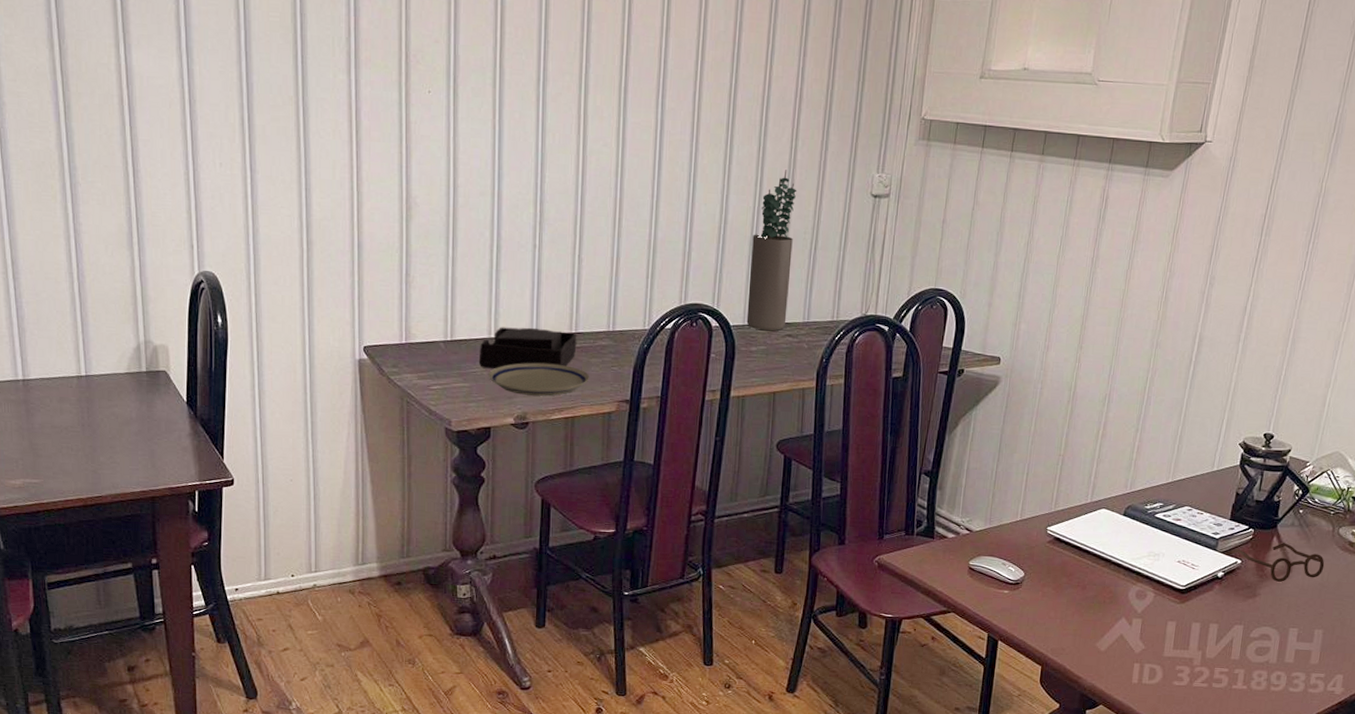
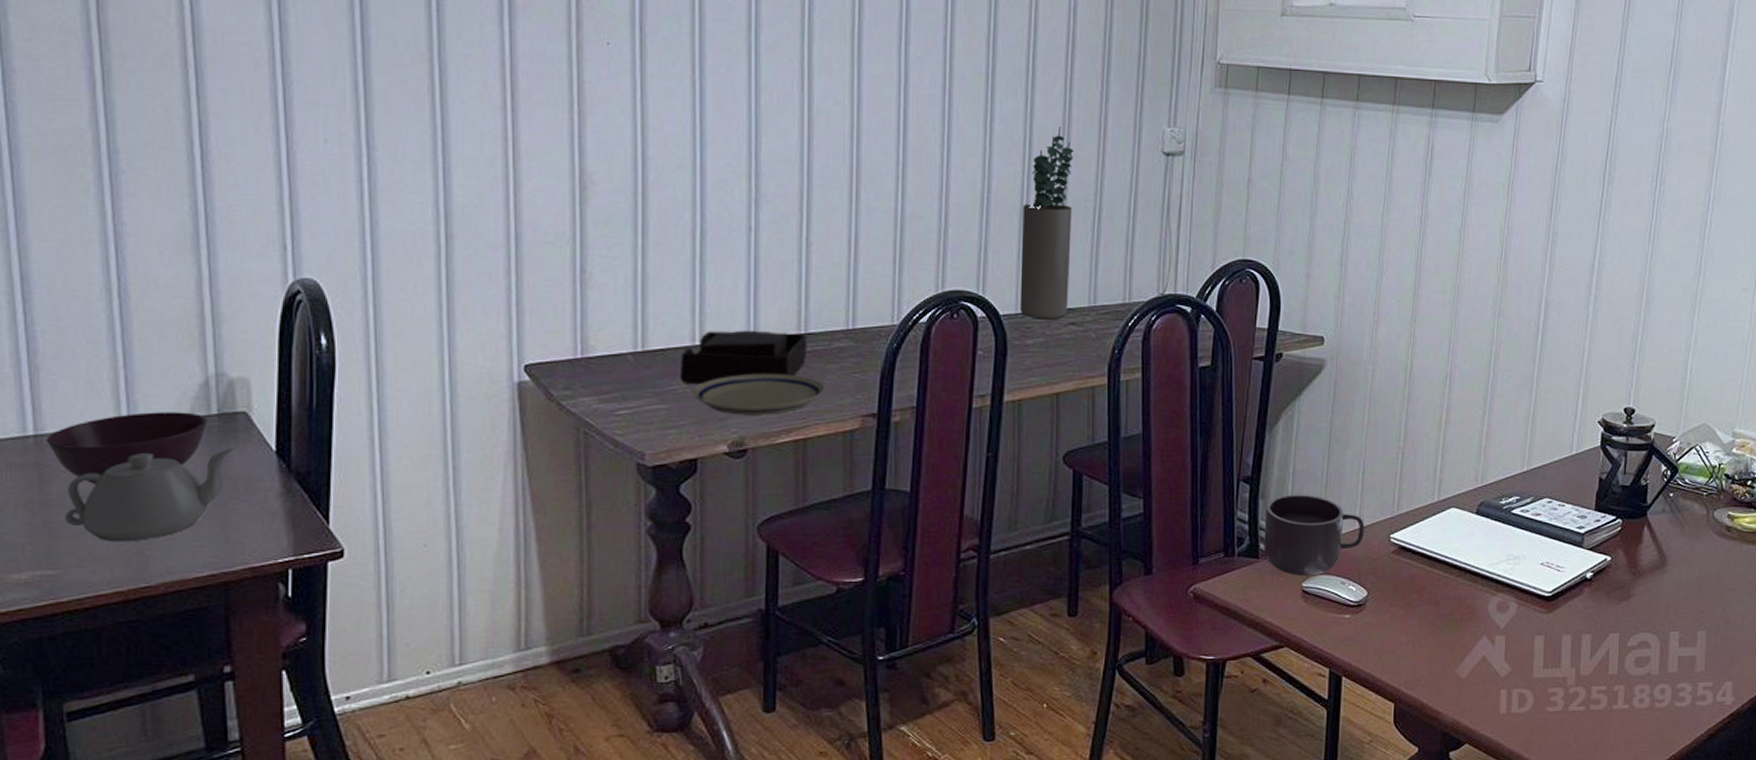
bowl: none [31,367,139,419] -> present [46,412,207,485]
teapot: none [44,397,158,463] -> present [65,448,234,542]
cup: none [938,487,1026,557] -> present [1263,494,1365,577]
glasses: present [1225,543,1325,582] -> none [1593,533,1702,579]

